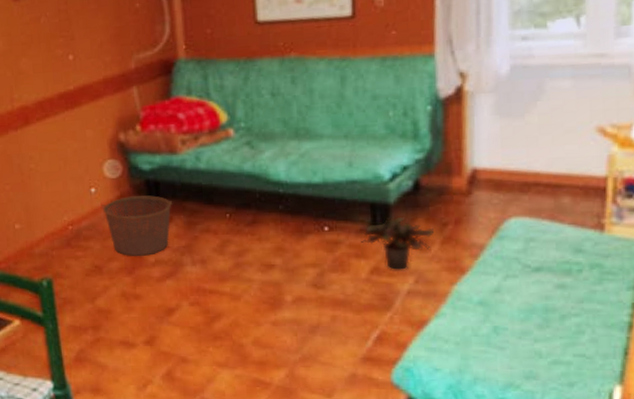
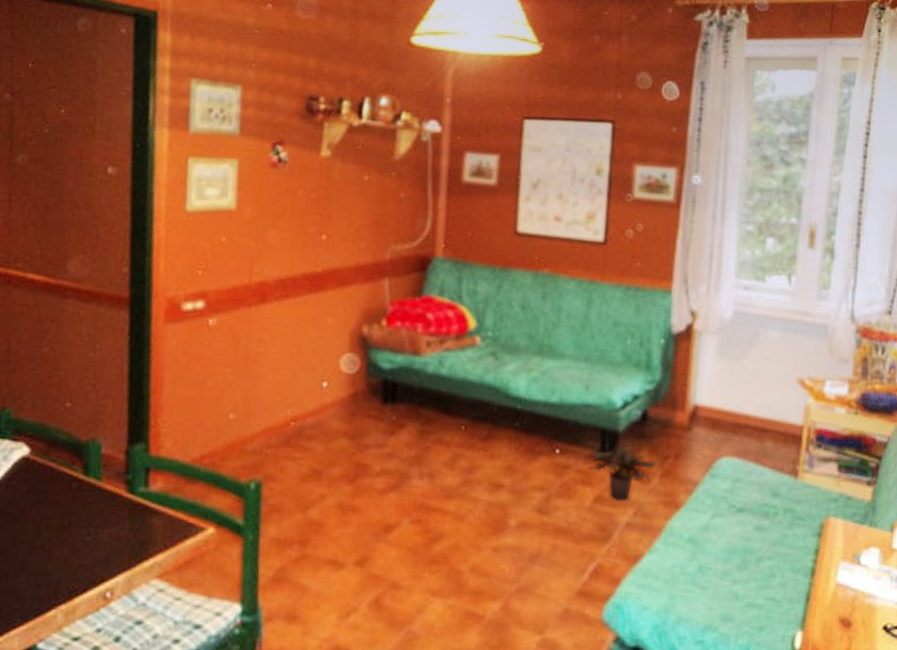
basket: present [102,195,173,257] -> none [332,395,409,465]

